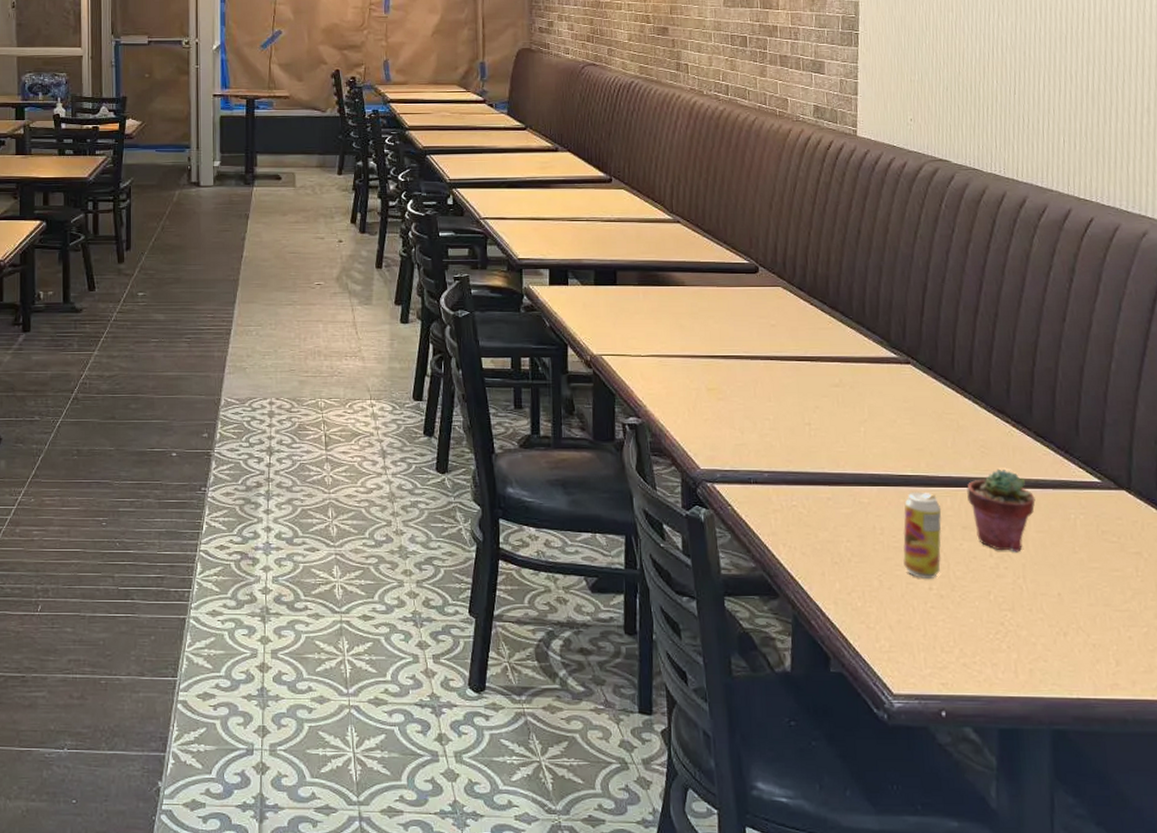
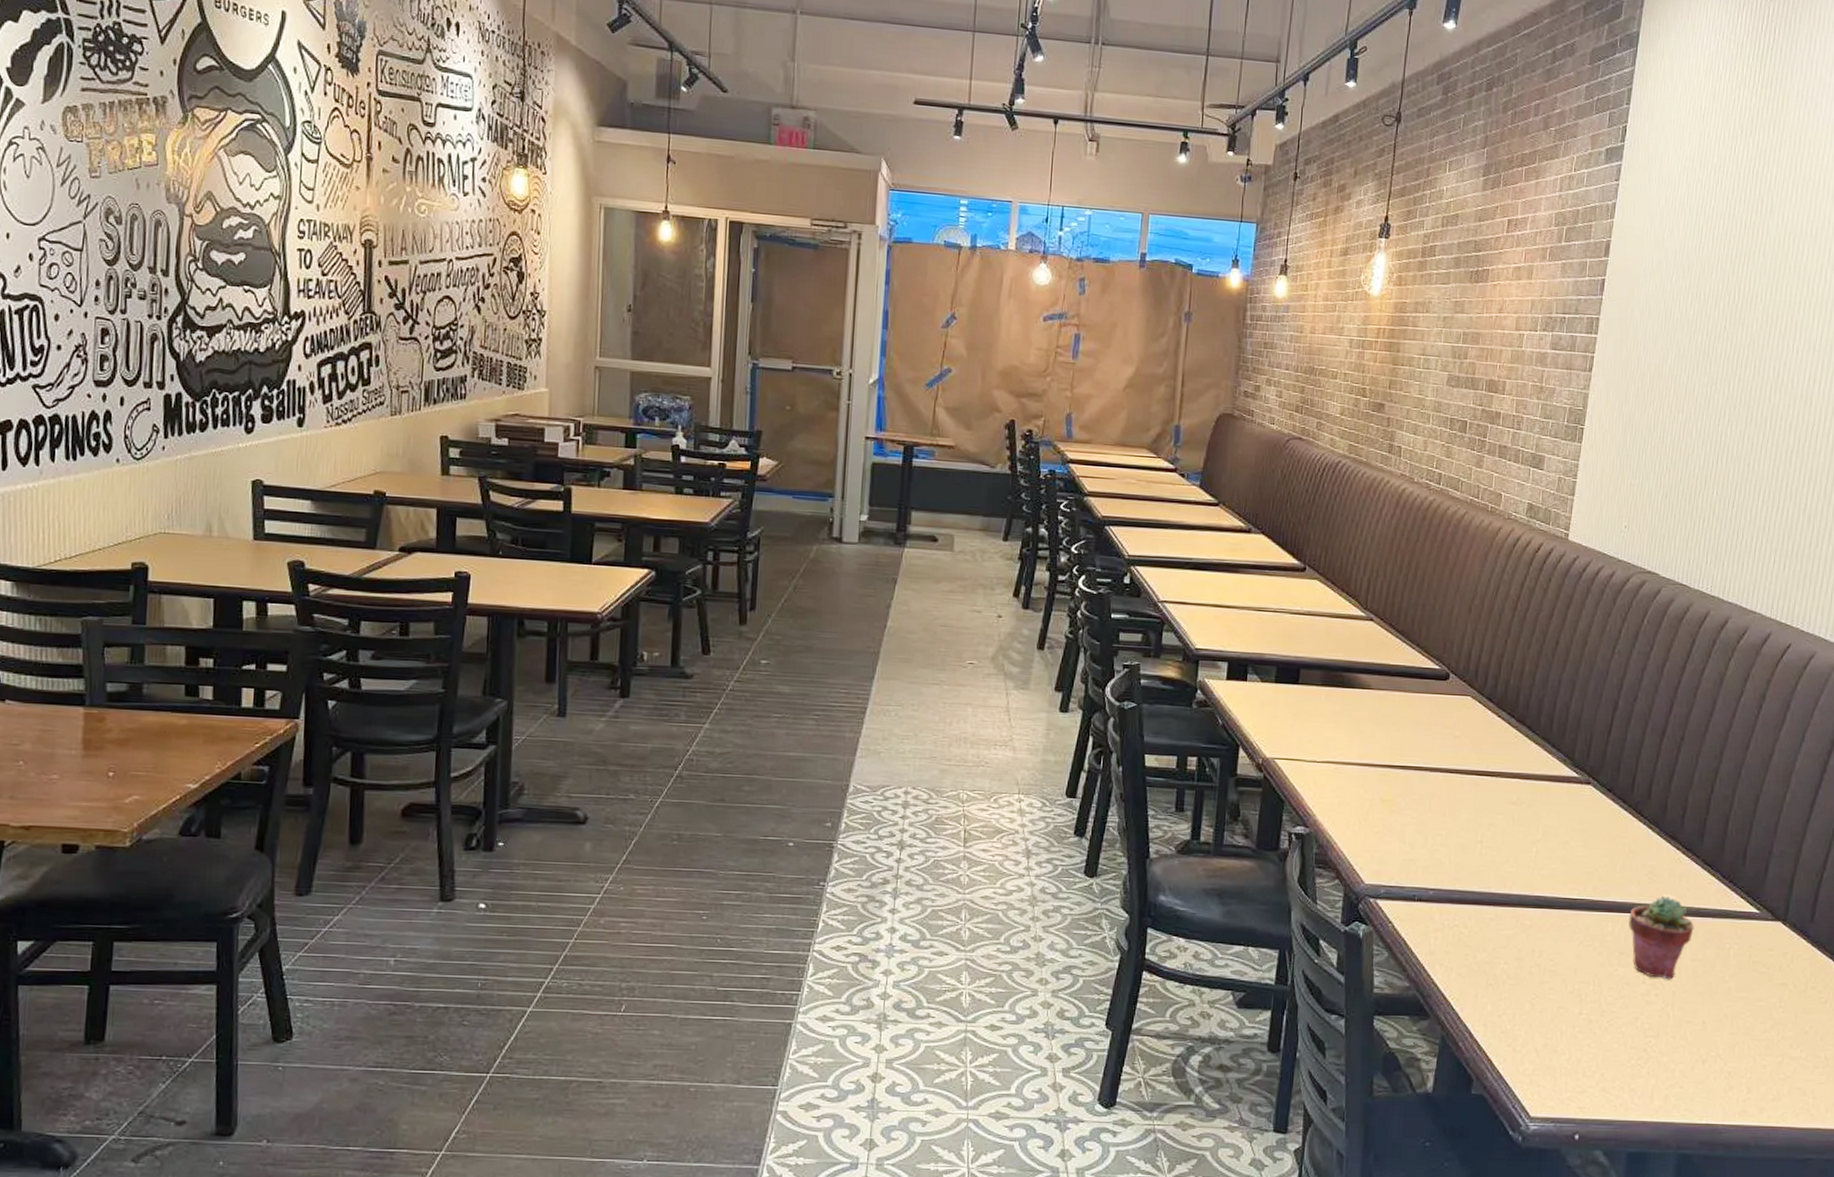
beverage can: present [903,492,942,578] -> none [1557,915,1602,1003]

